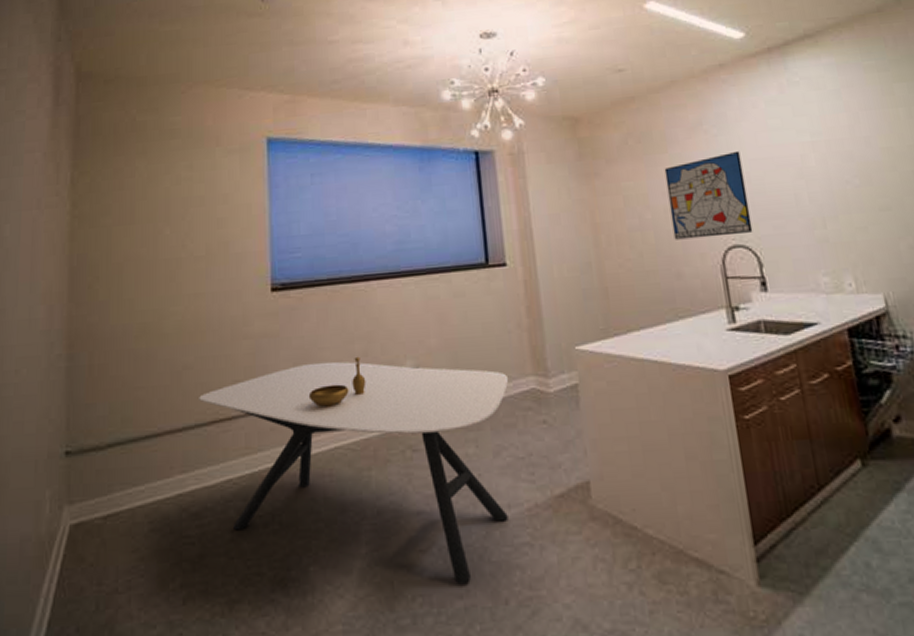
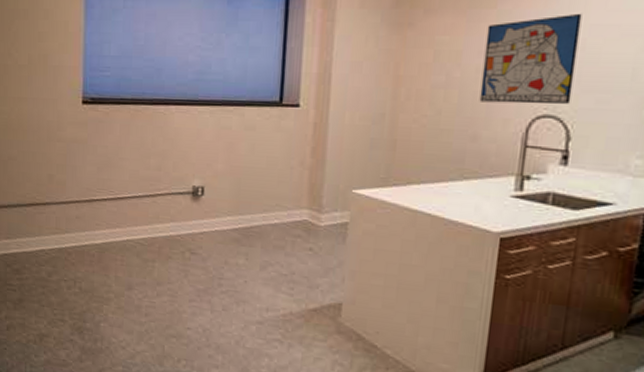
dining table: present [199,361,509,583] -> none [21,169,285,358]
decorative bowl: present [308,356,367,408] -> none [108,169,158,209]

